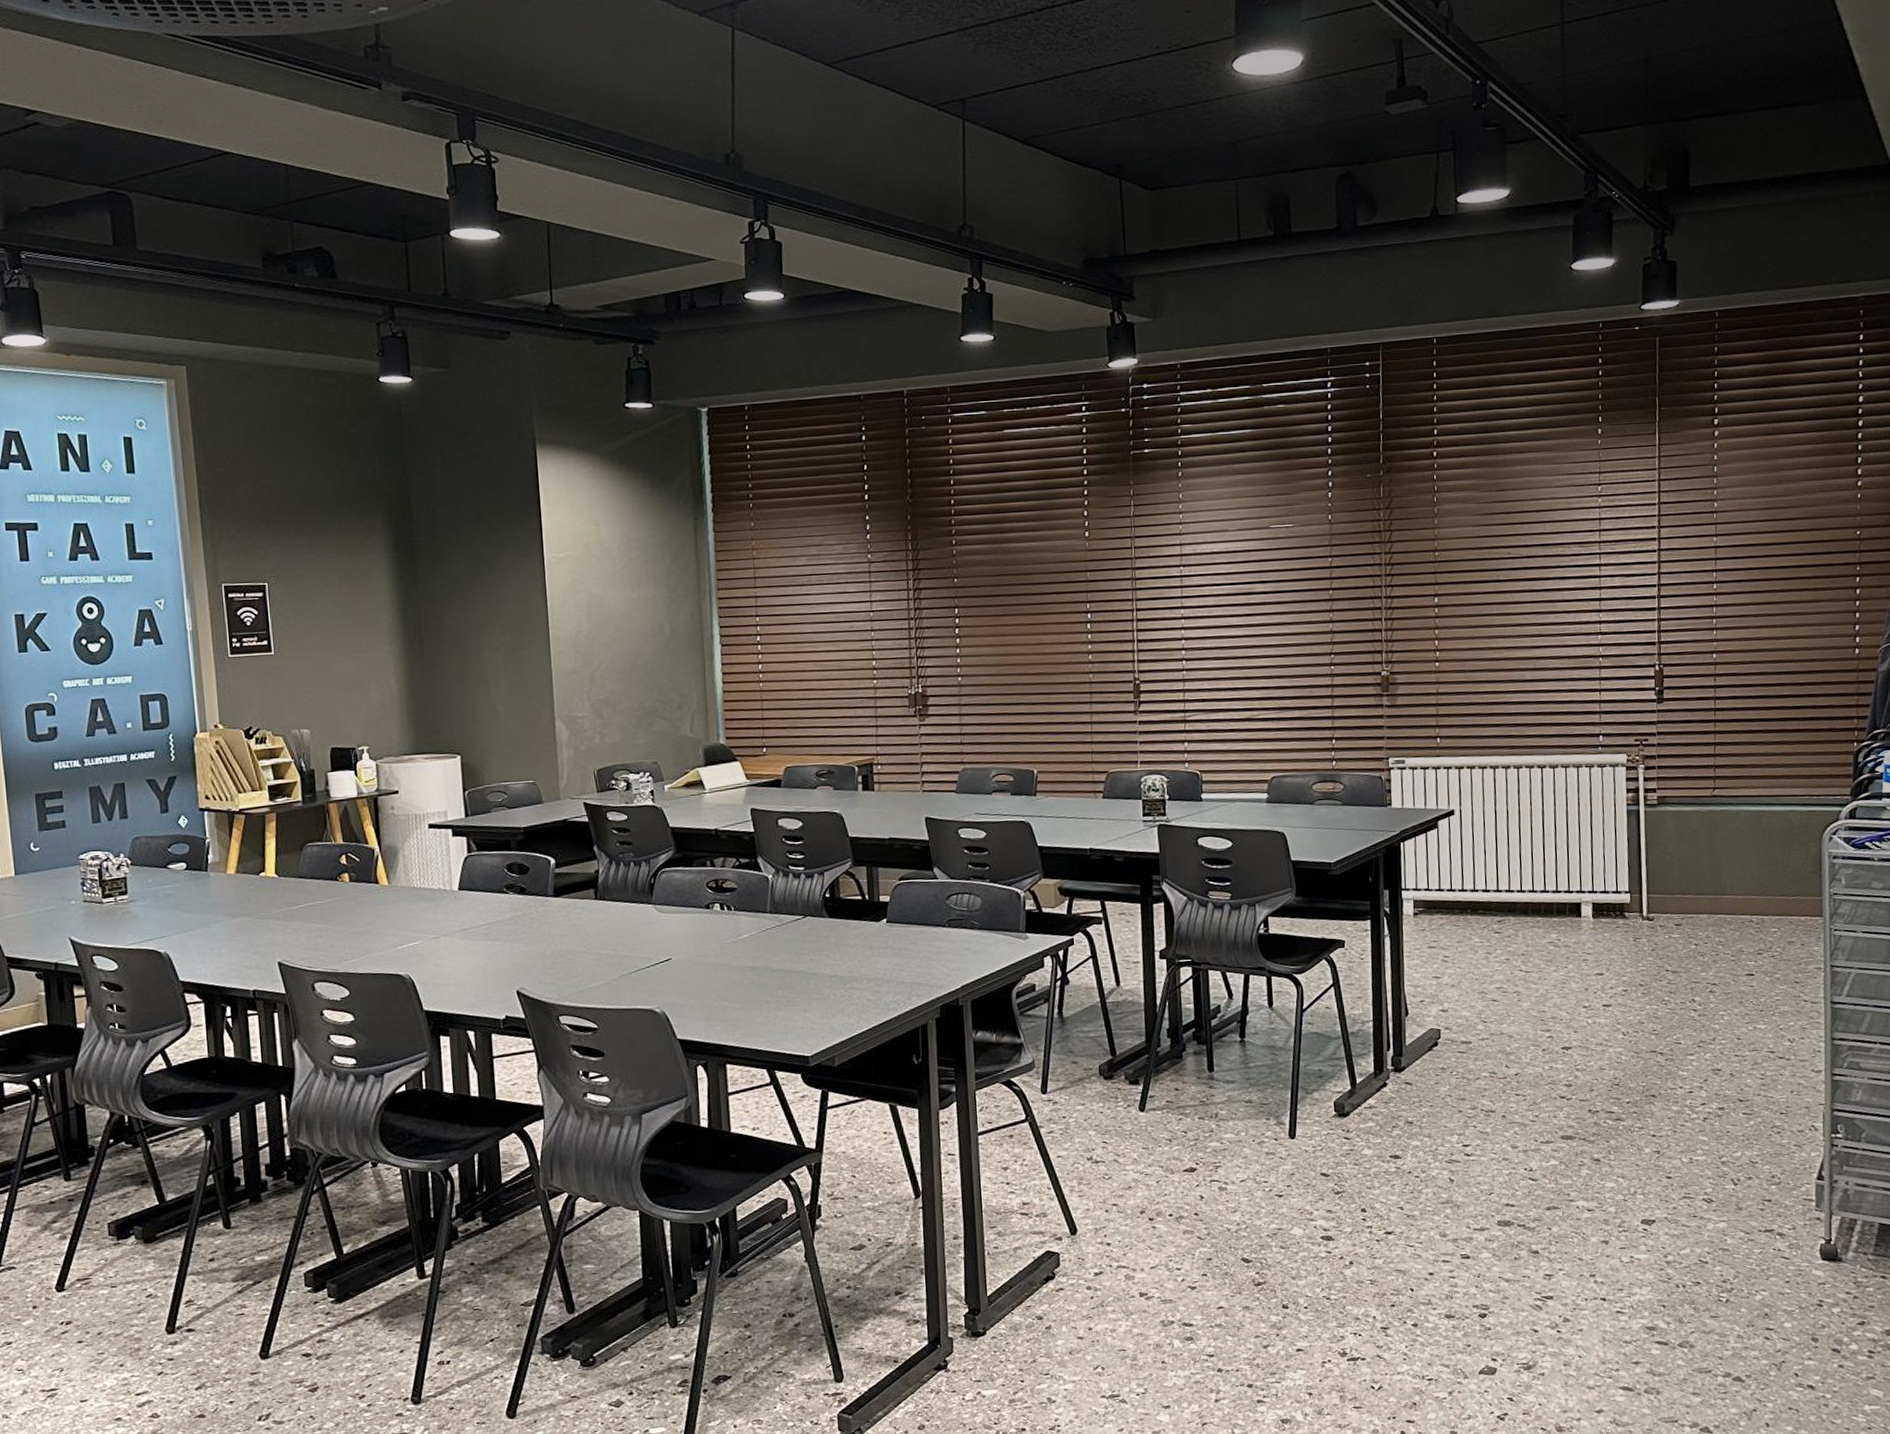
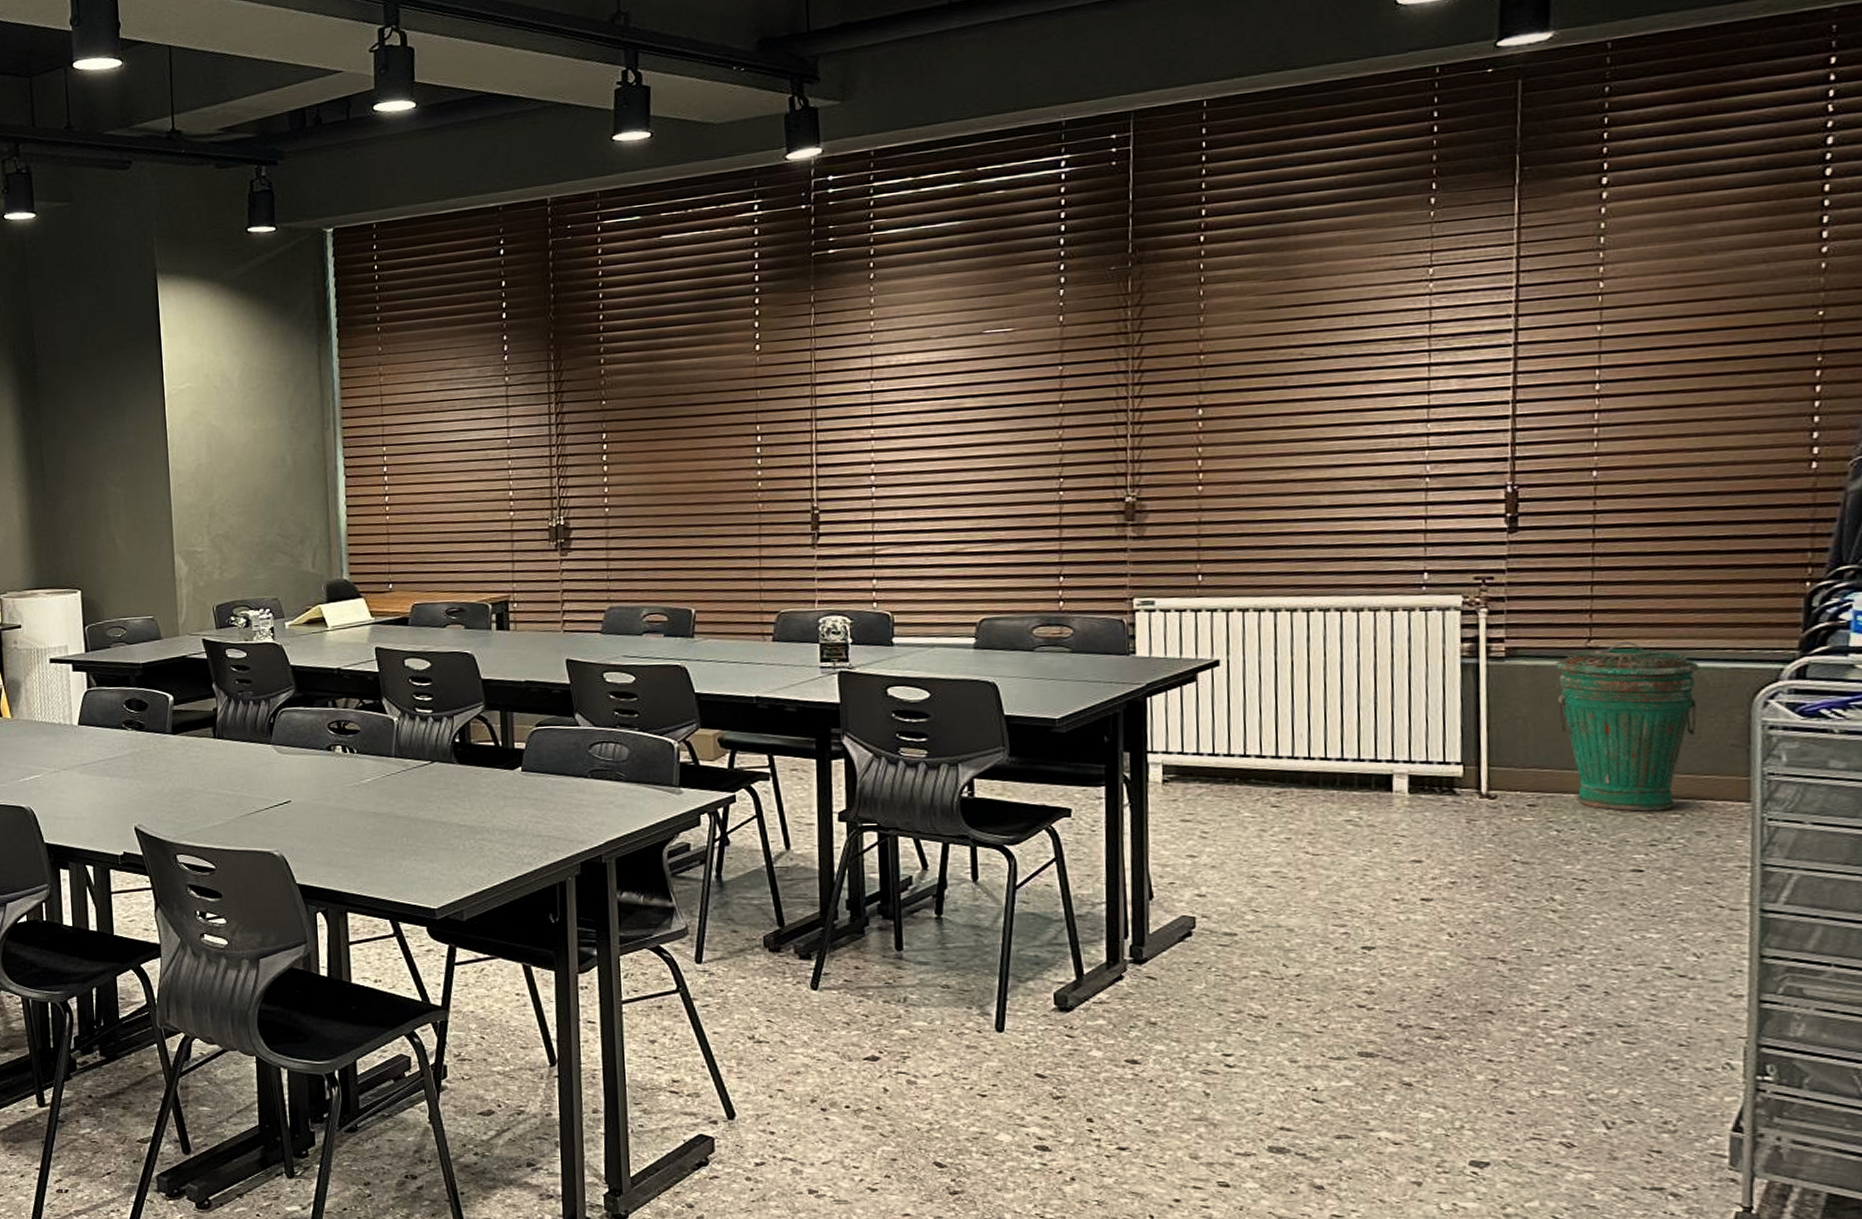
trash can: none [1692,790,1787,928] -> present [1556,641,1699,812]

